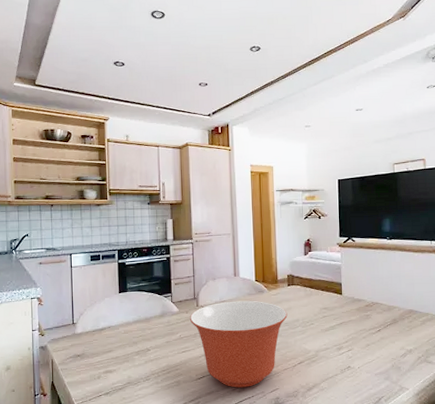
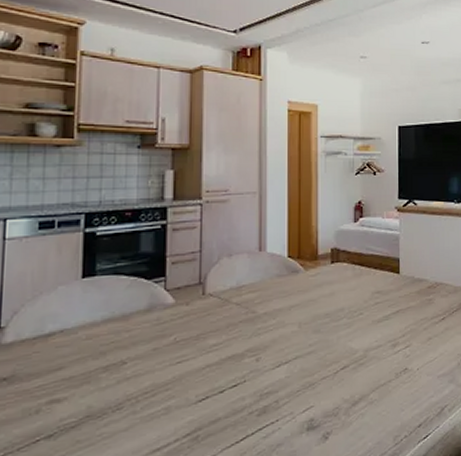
mixing bowl: present [189,300,288,388] -> none [190,284,329,410]

